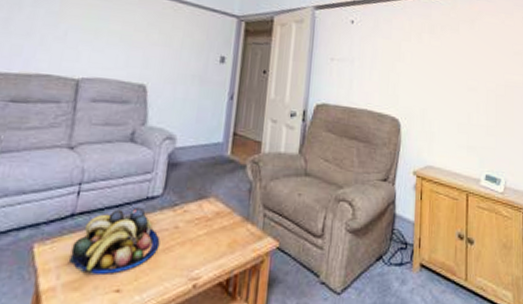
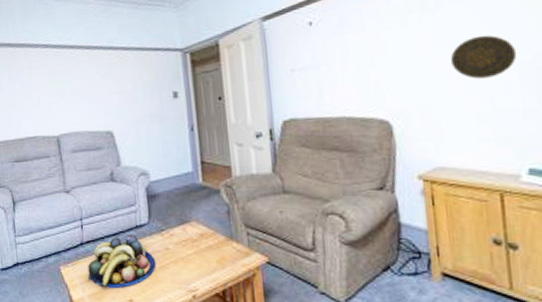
decorative plate: none [446,62,486,97] -> present [451,35,517,79]

